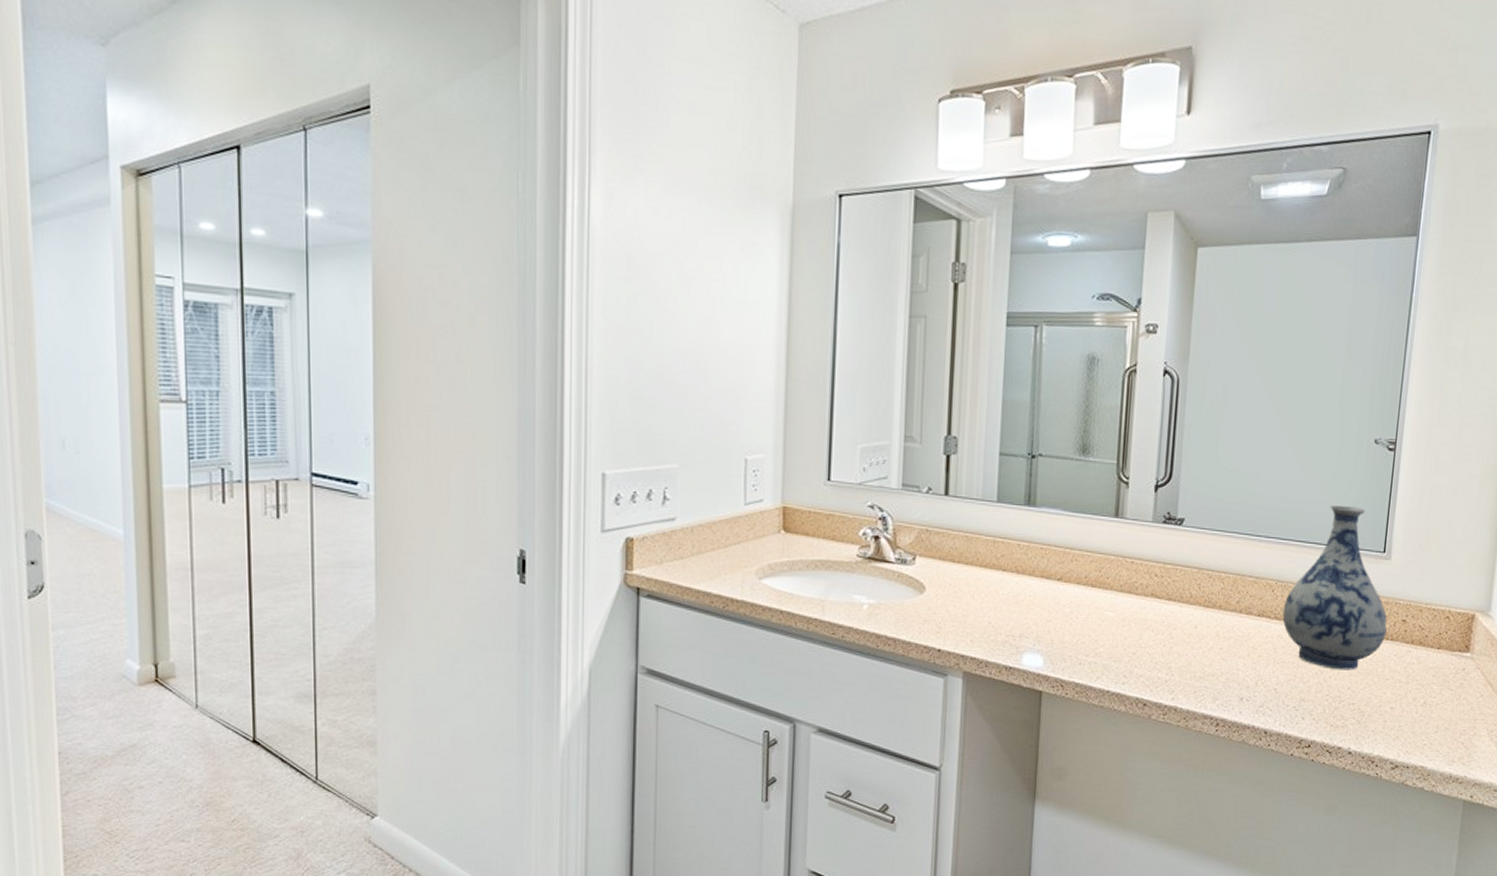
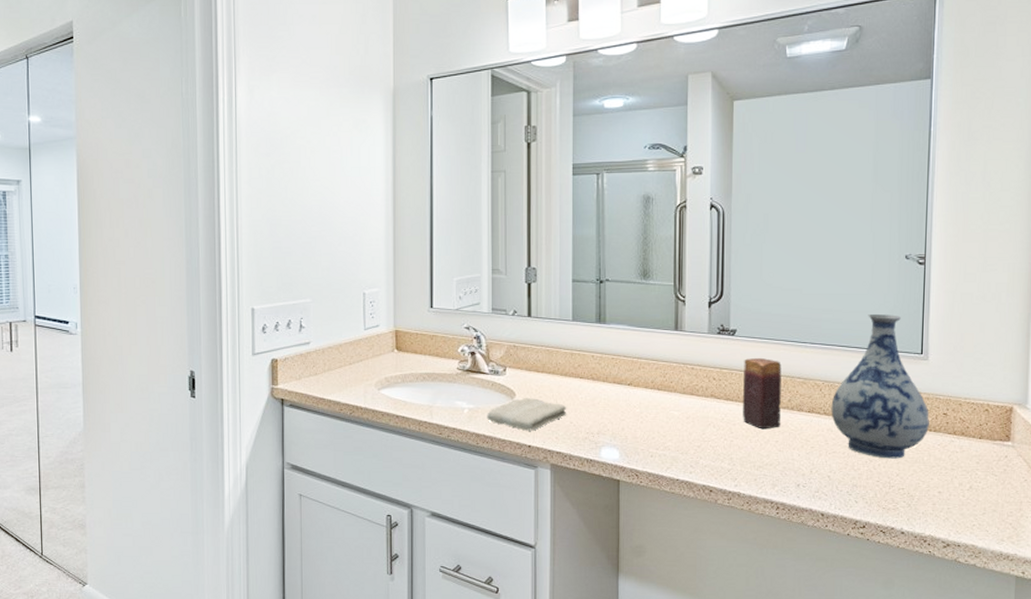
washcloth: none [890,592,986,632] -> present [487,397,567,431]
candle: none [1185,551,1232,635] -> present [743,357,782,430]

